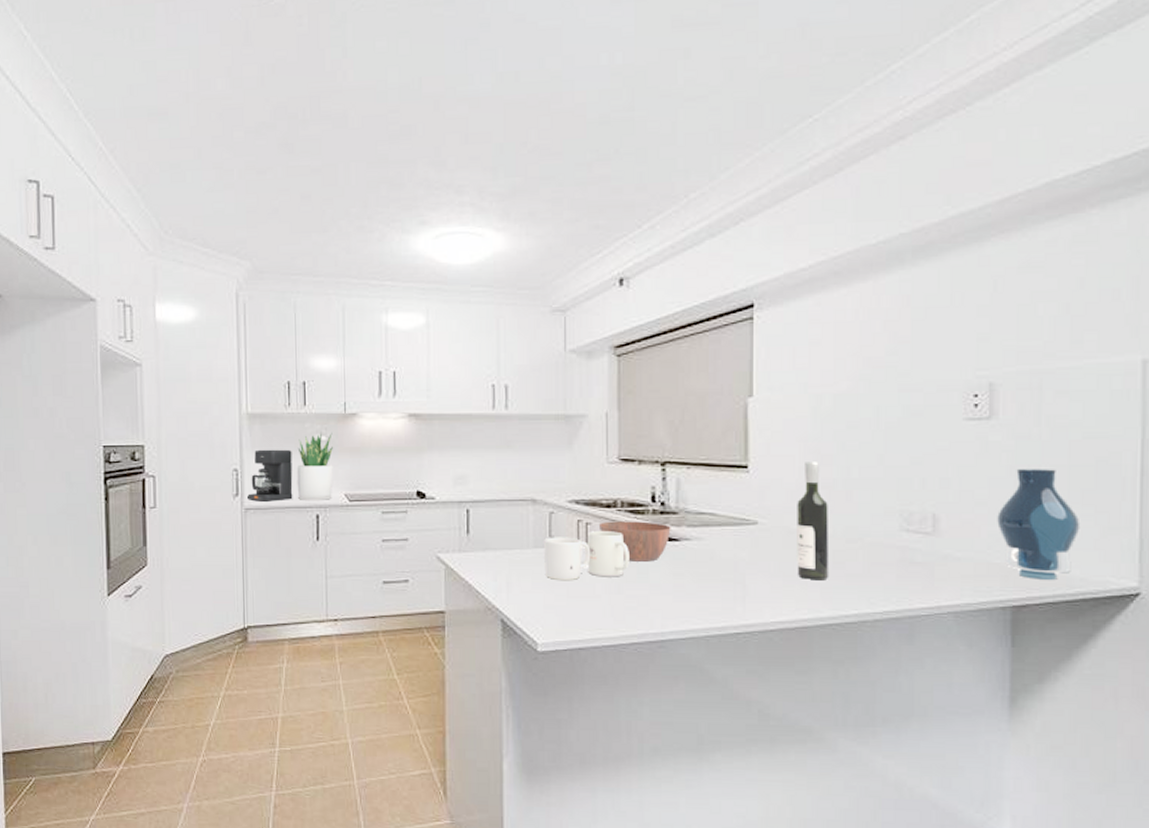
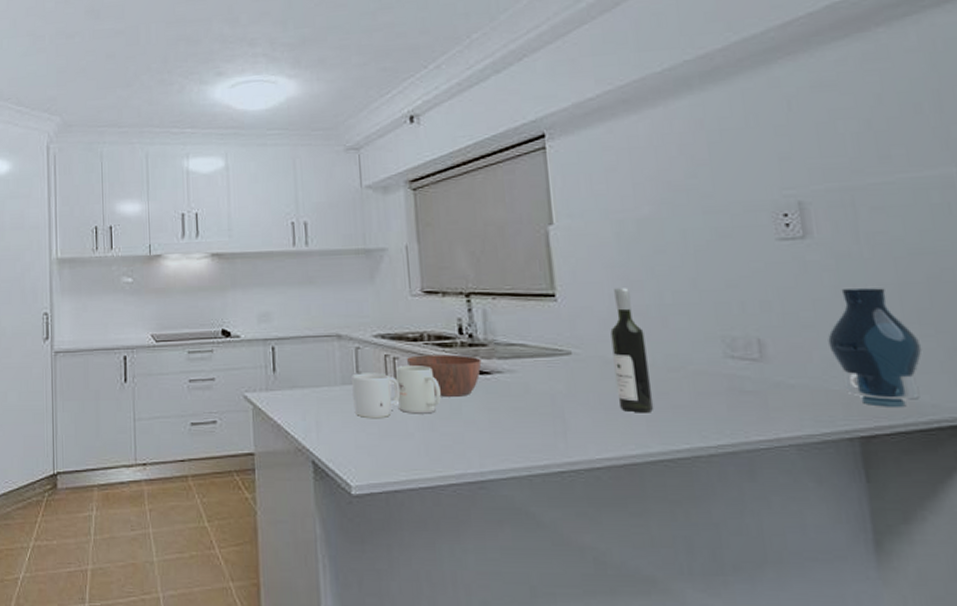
coffee maker: present [247,449,293,502] -> none [57,292,101,345]
planter: present [296,432,333,501] -> none [104,274,140,343]

